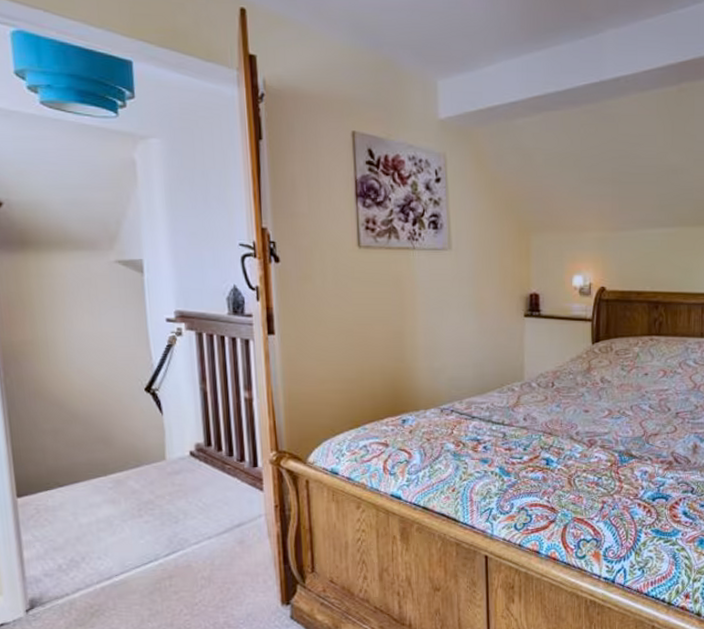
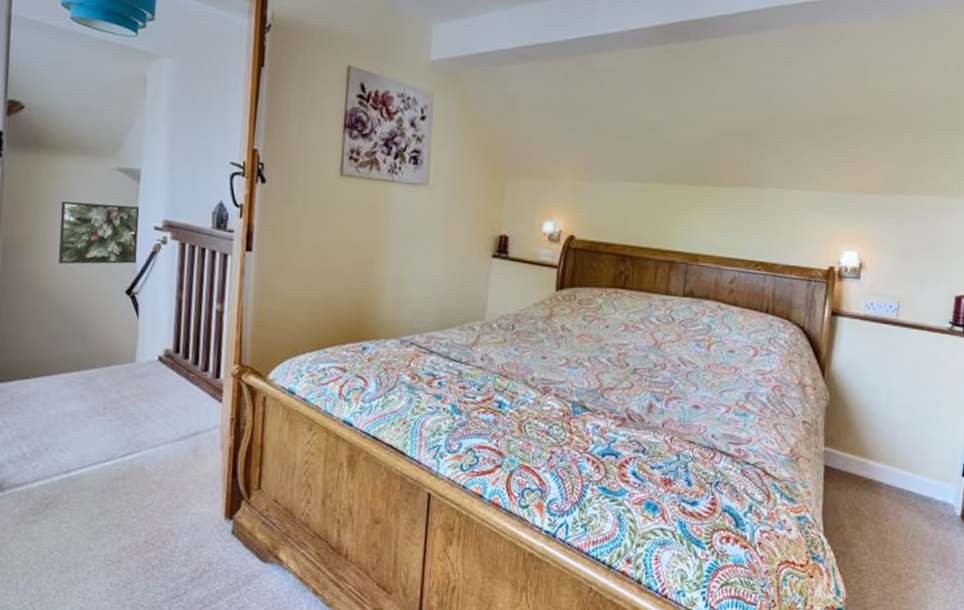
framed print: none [60,300,152,367] -> present [58,201,140,264]

